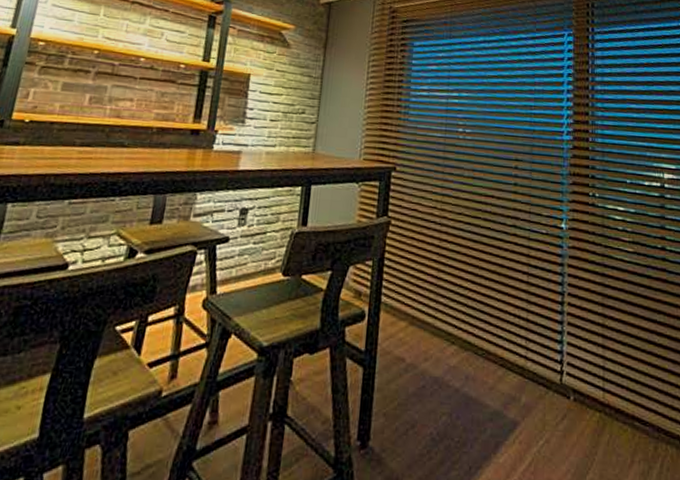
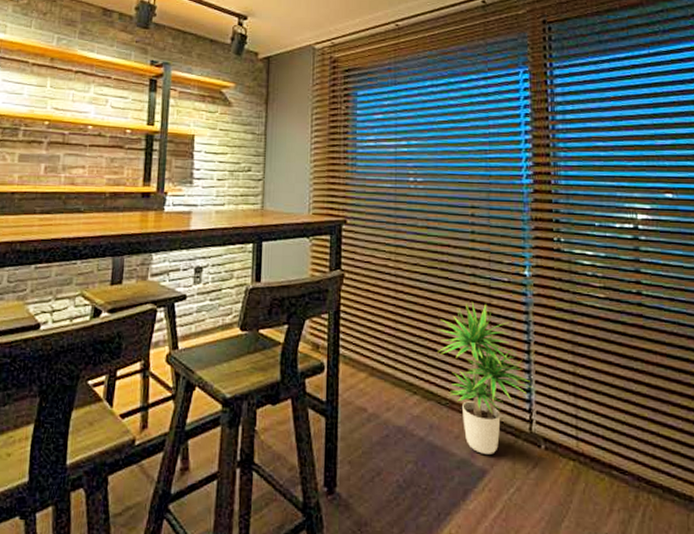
potted plant: none [477,253,564,406] -> present [438,302,532,454]

